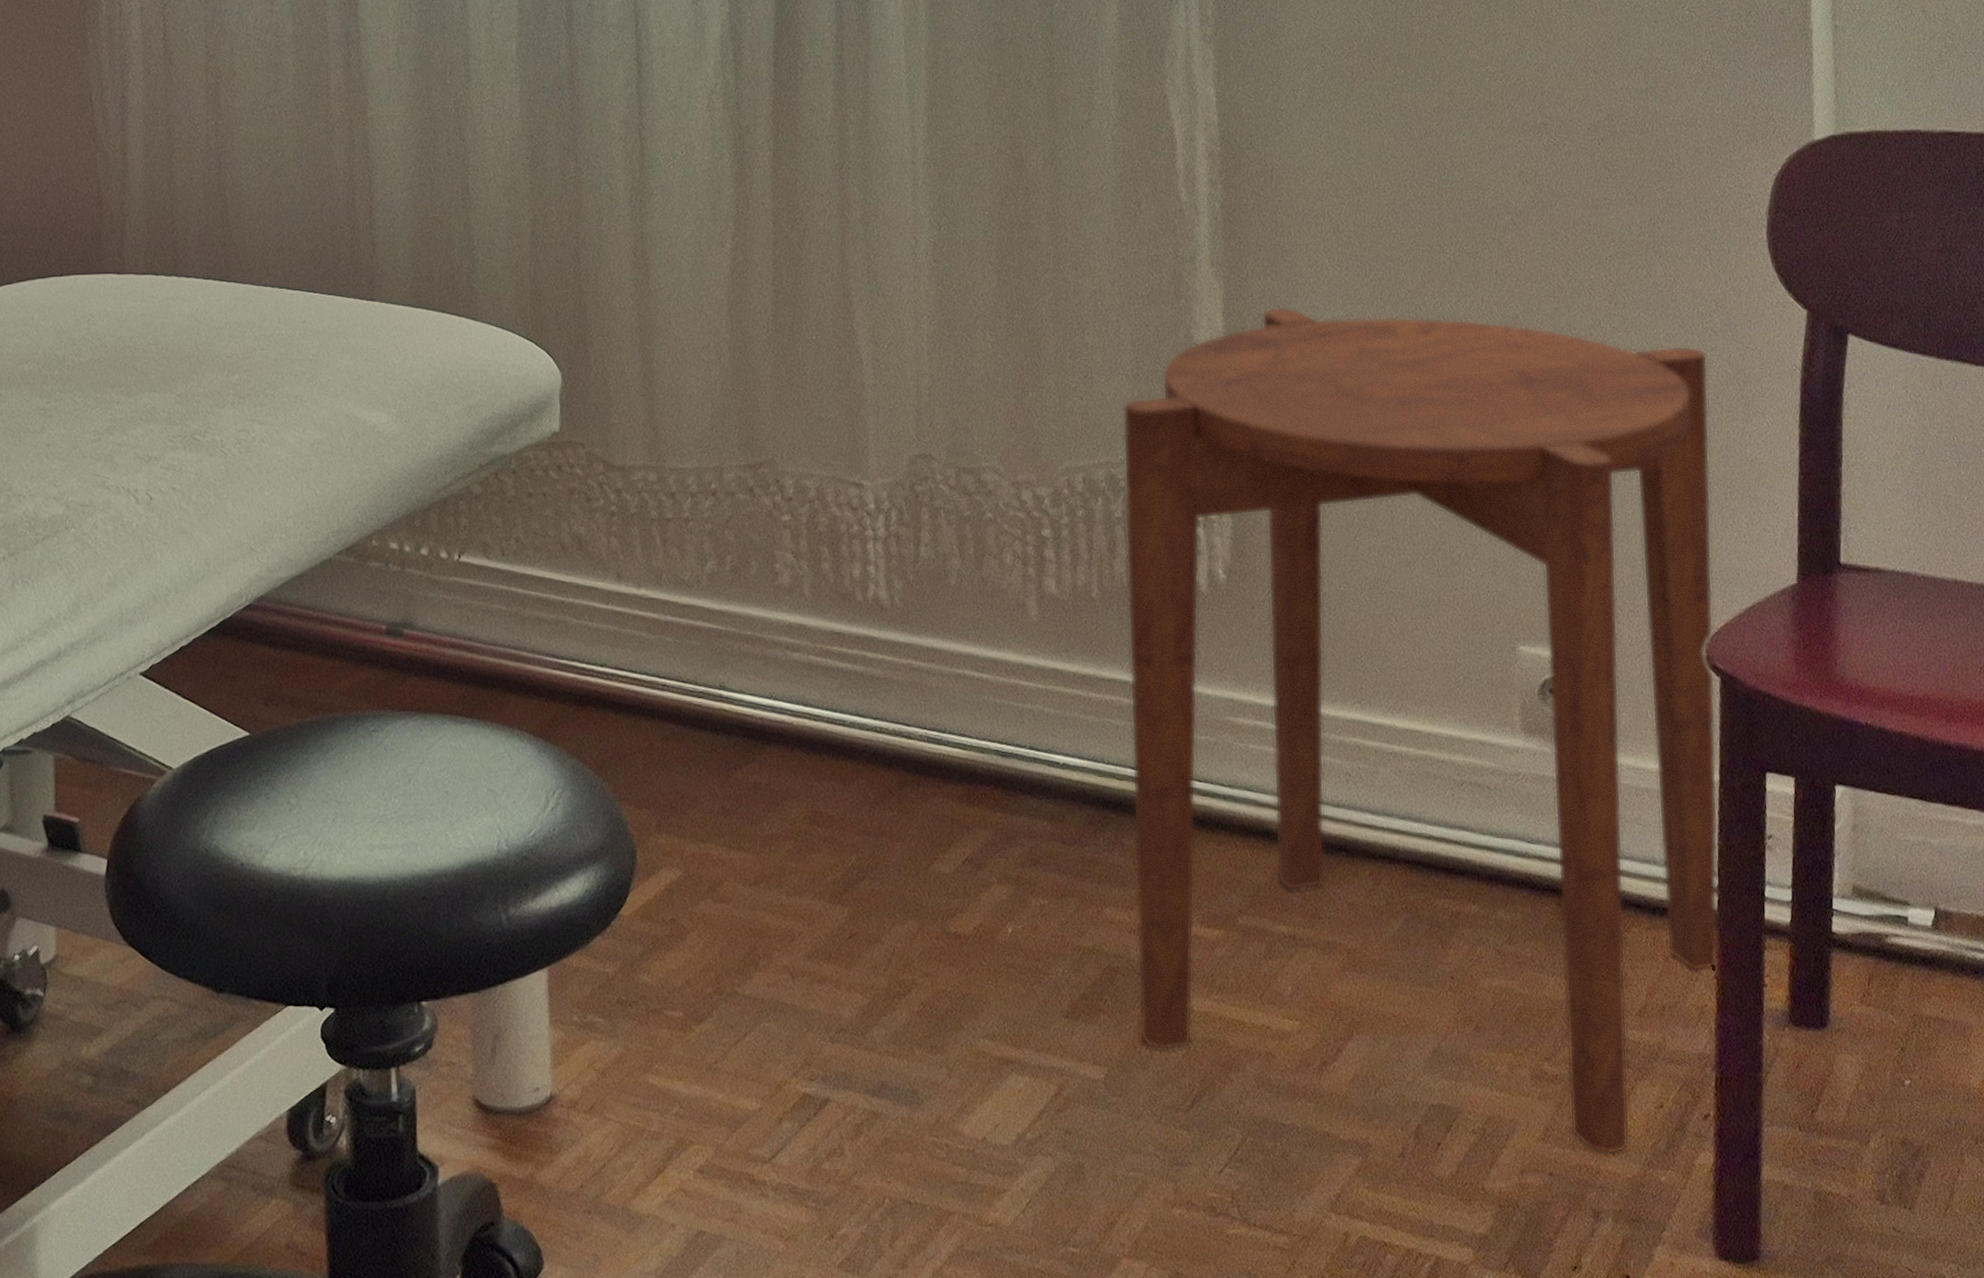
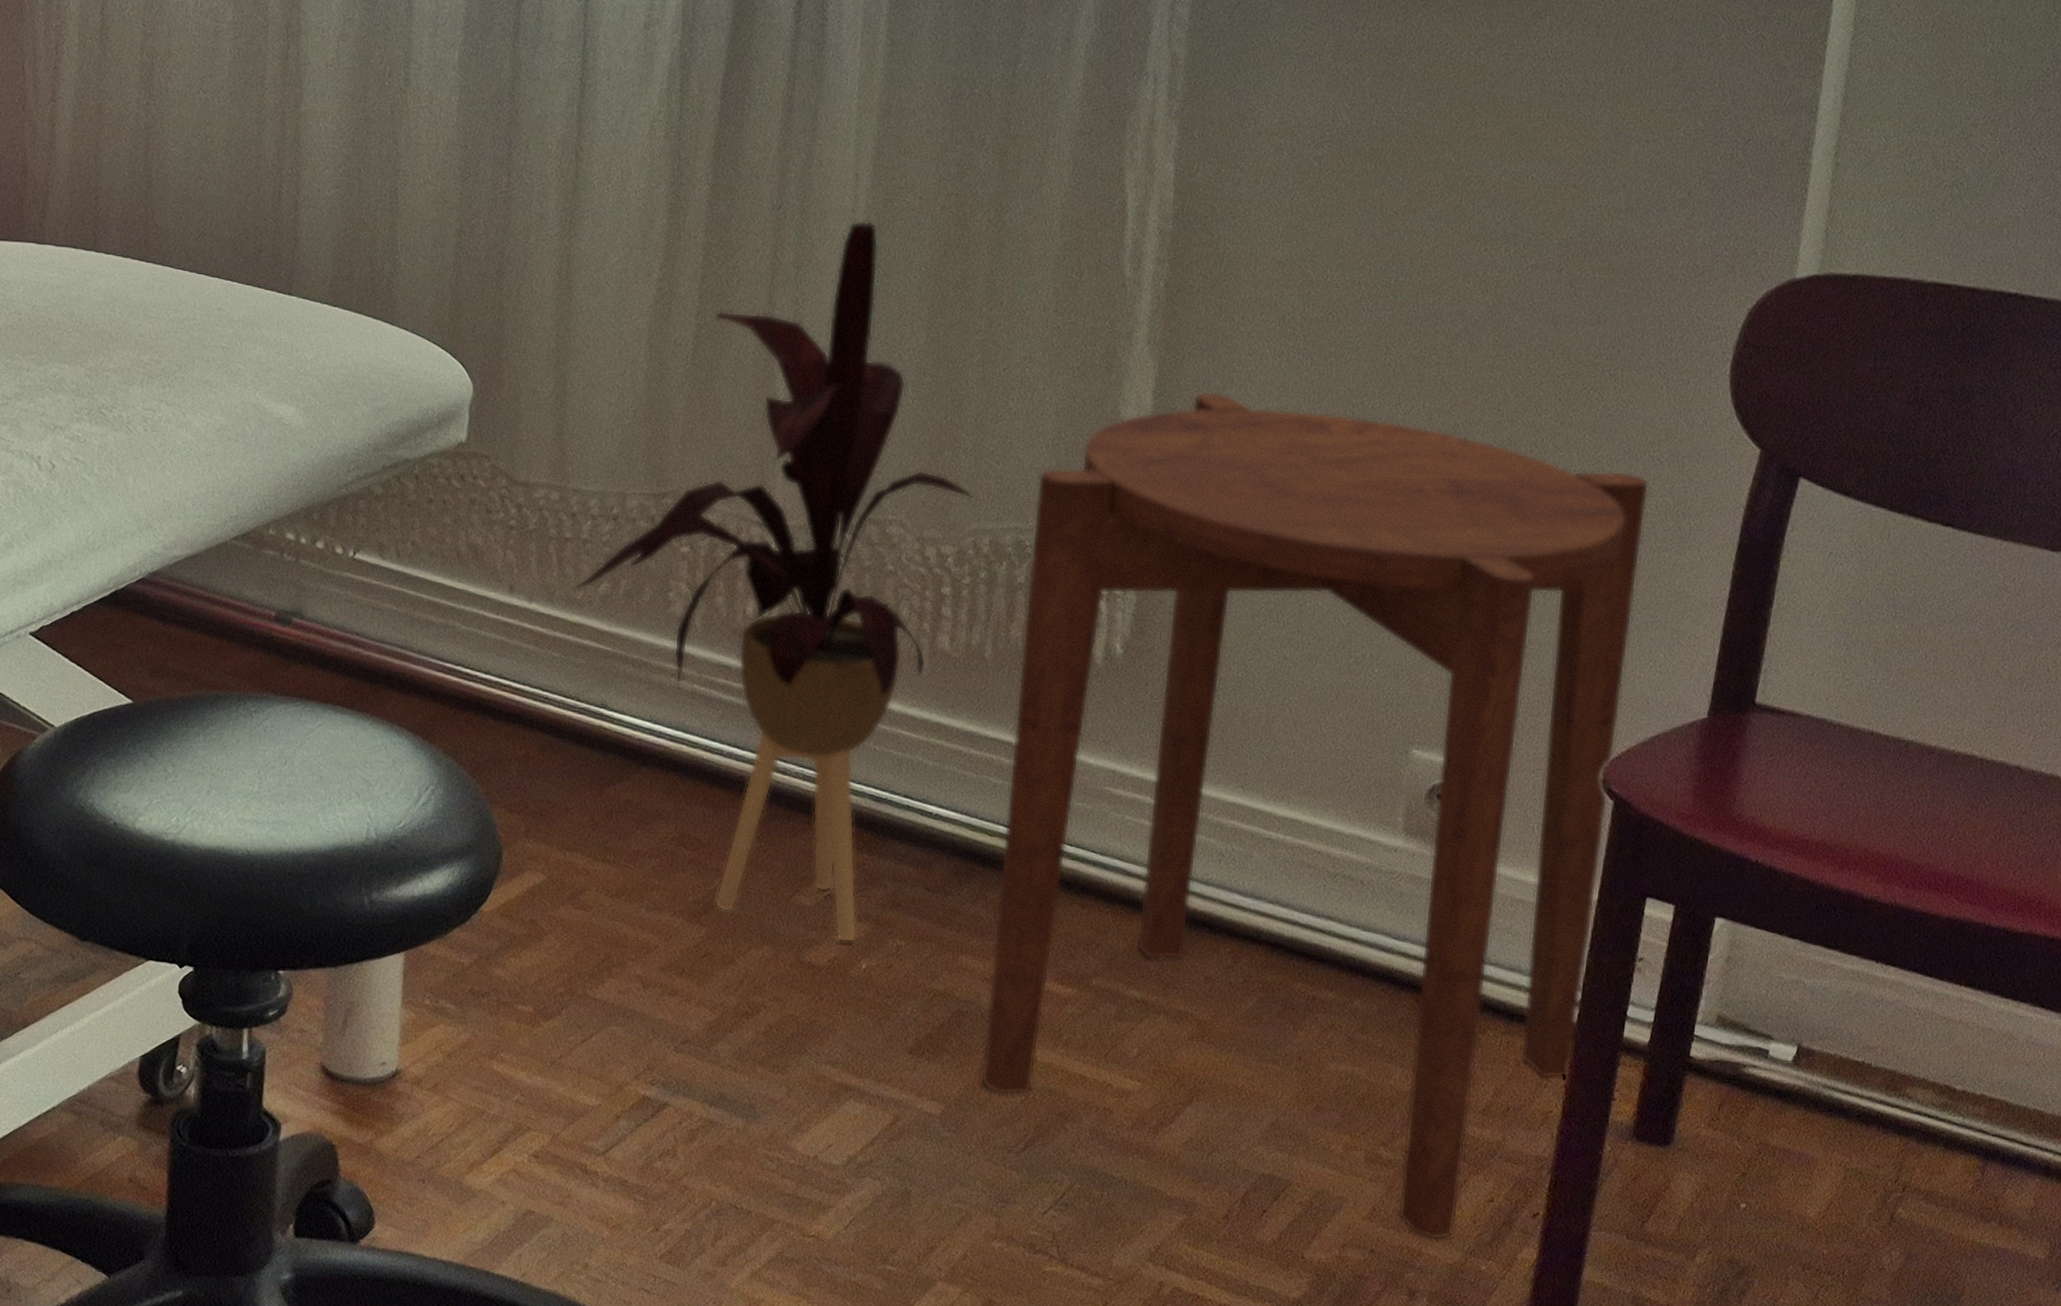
house plant: none [679,171,1061,908] -> present [572,220,973,943]

